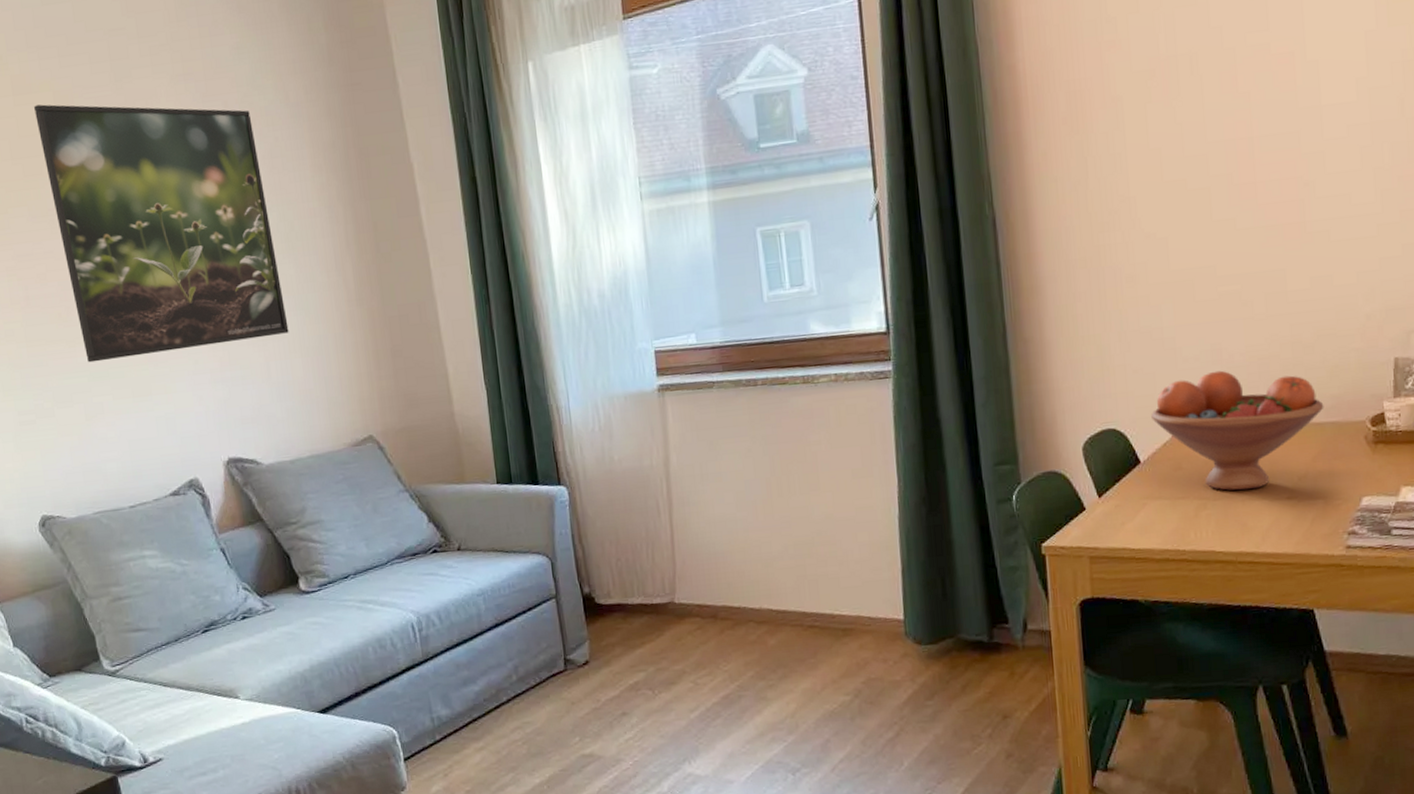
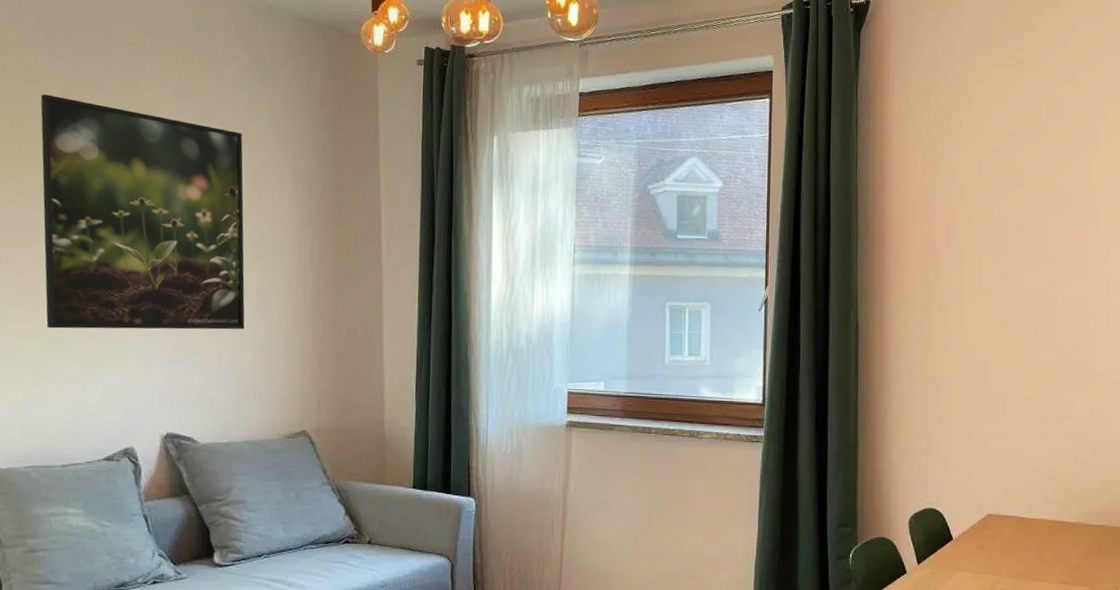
fruit bowl: present [1151,370,1324,491] -> none [964,472,1095,572]

